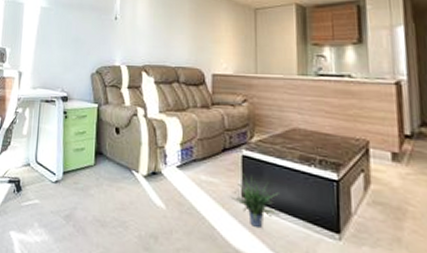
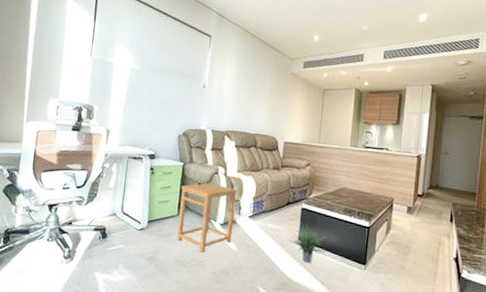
side table: none [95,126,161,211] -> present [177,183,237,253]

